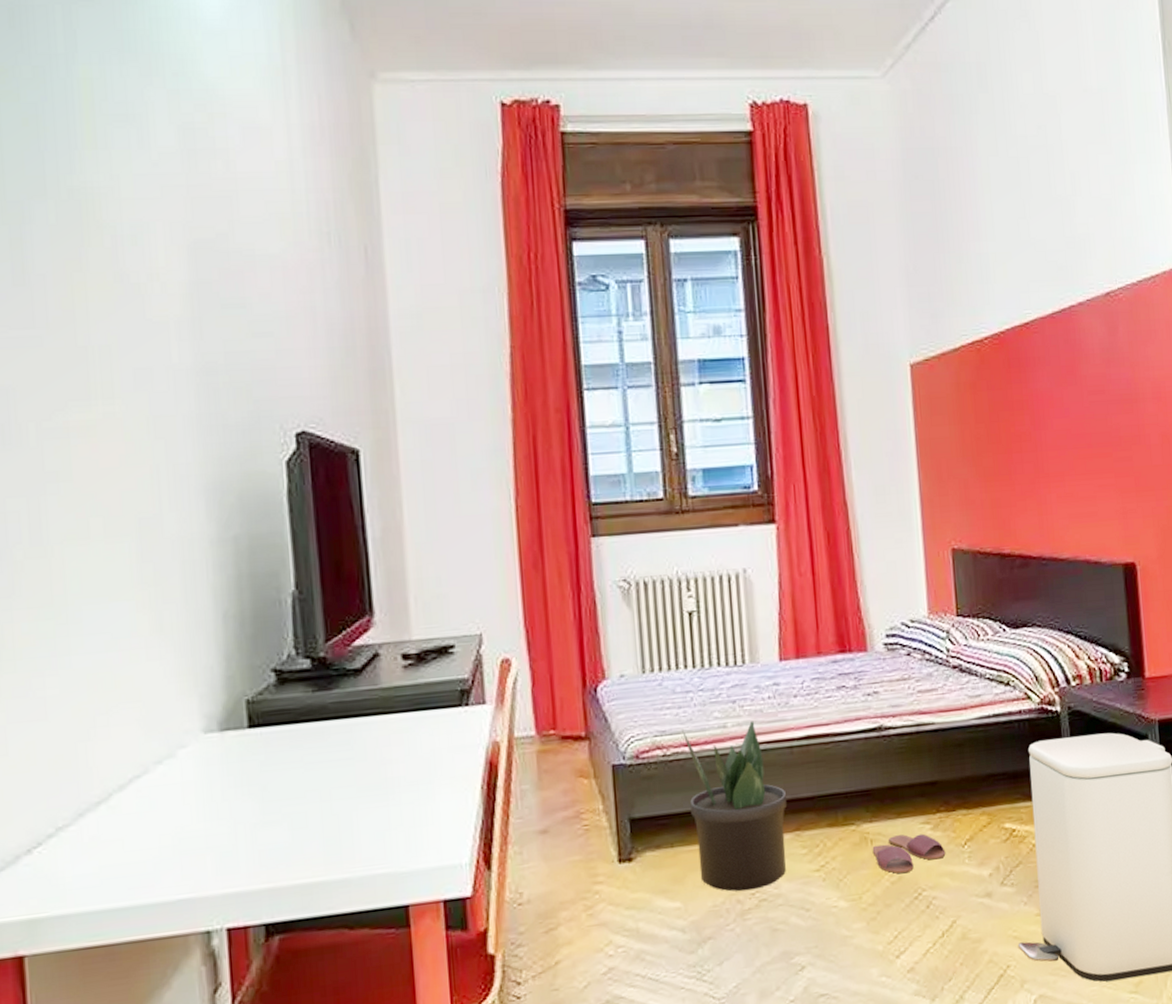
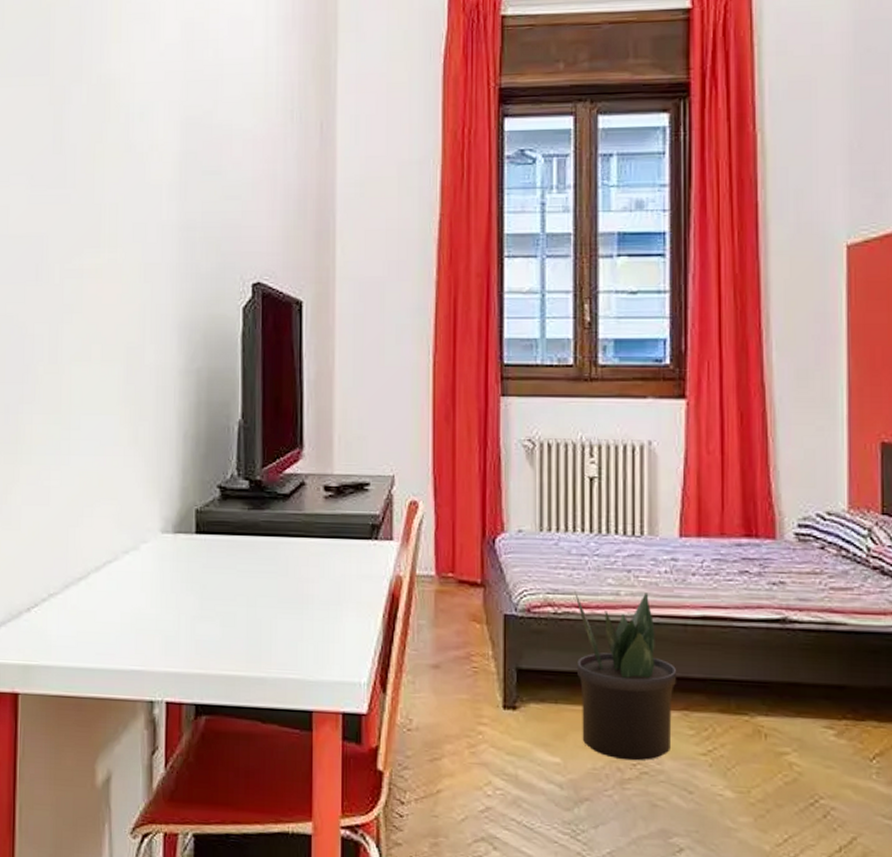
slippers: present [872,833,946,874] -> none [766,734,850,776]

